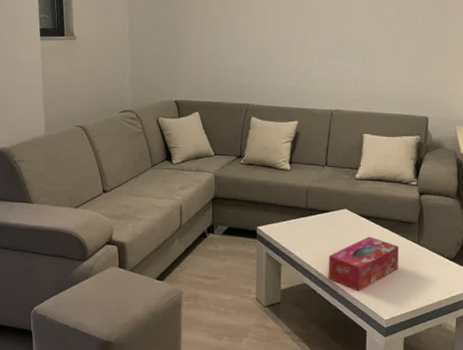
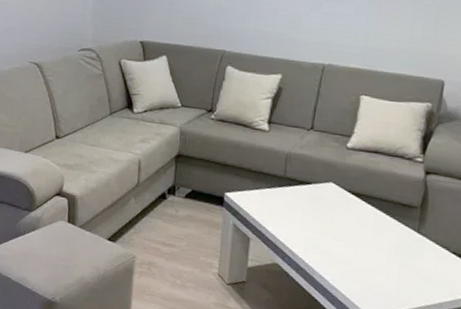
tissue box: present [328,236,400,292] -> none [304,217,395,280]

